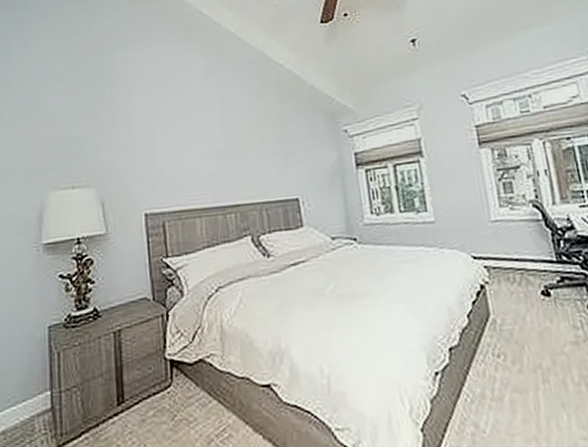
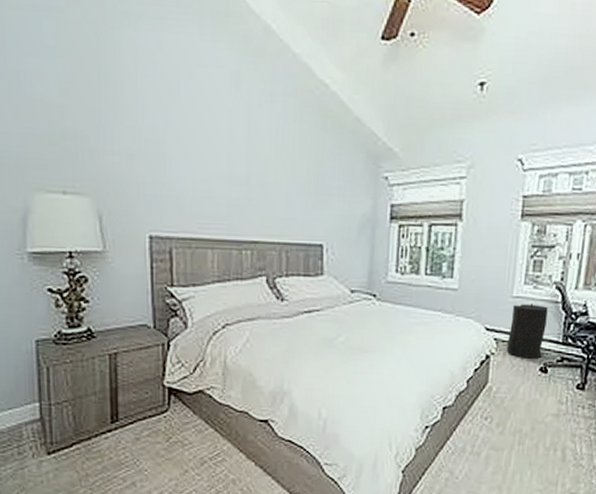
trash can: none [495,225,539,284] -> present [506,303,548,359]

